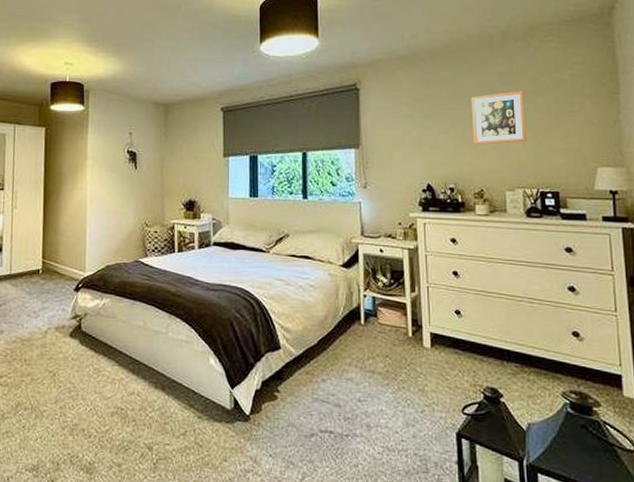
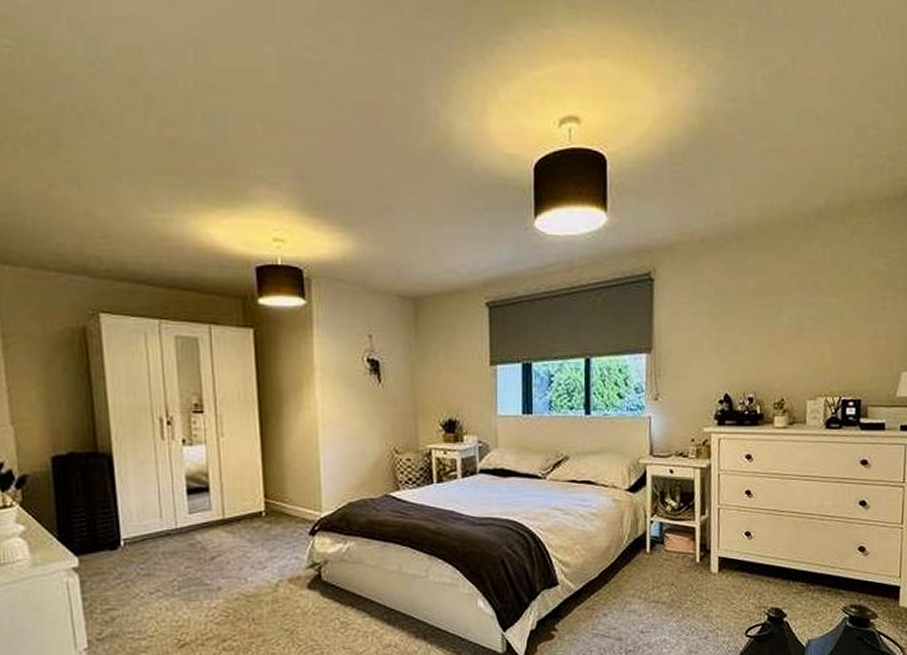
picture frame: present [471,91,526,144] -> none [777,283,836,347]

